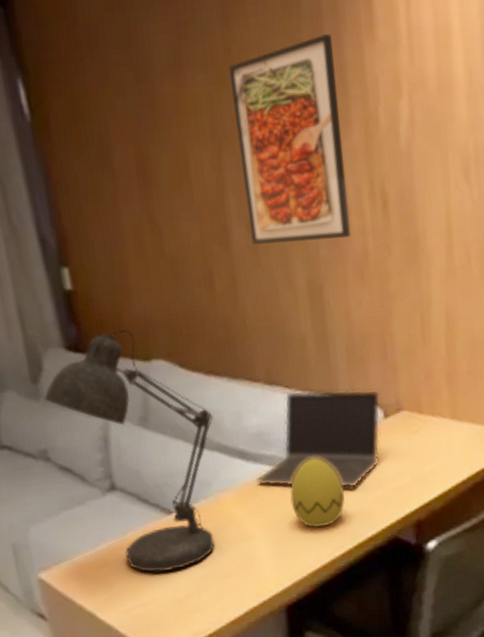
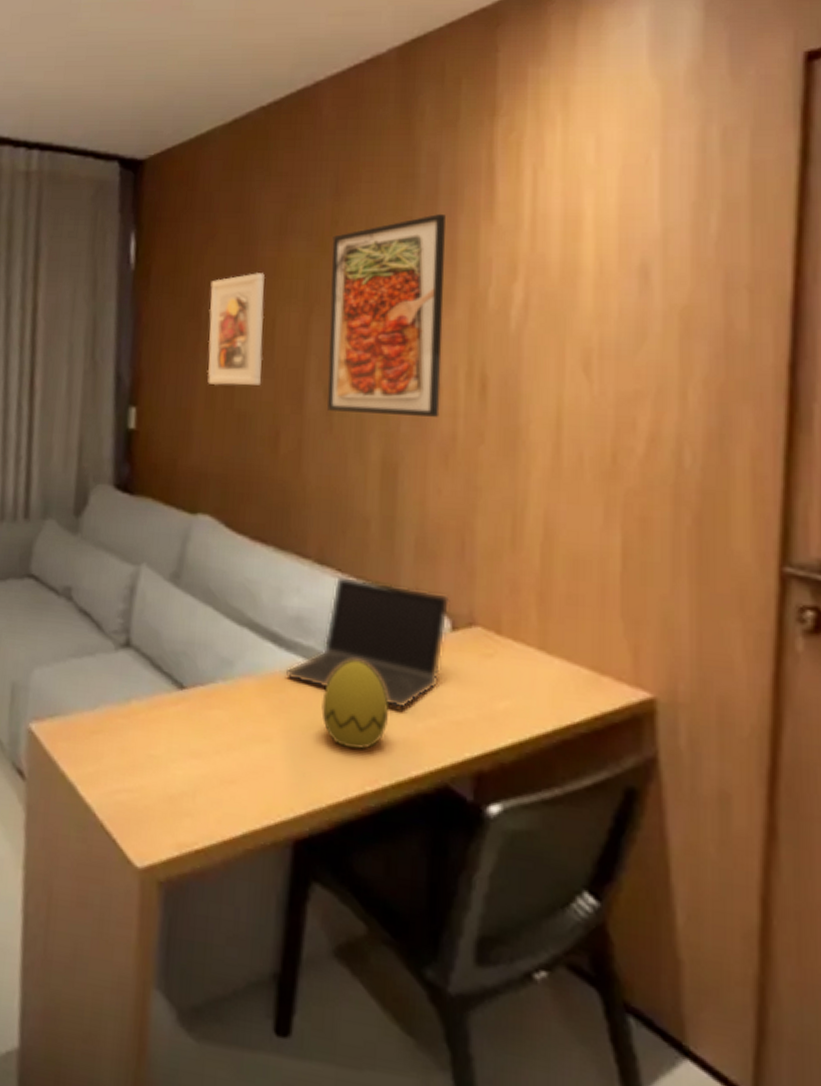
desk lamp: present [43,330,215,573] -> none [81,477,251,757]
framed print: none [115,112,187,235] -> present [207,273,266,386]

